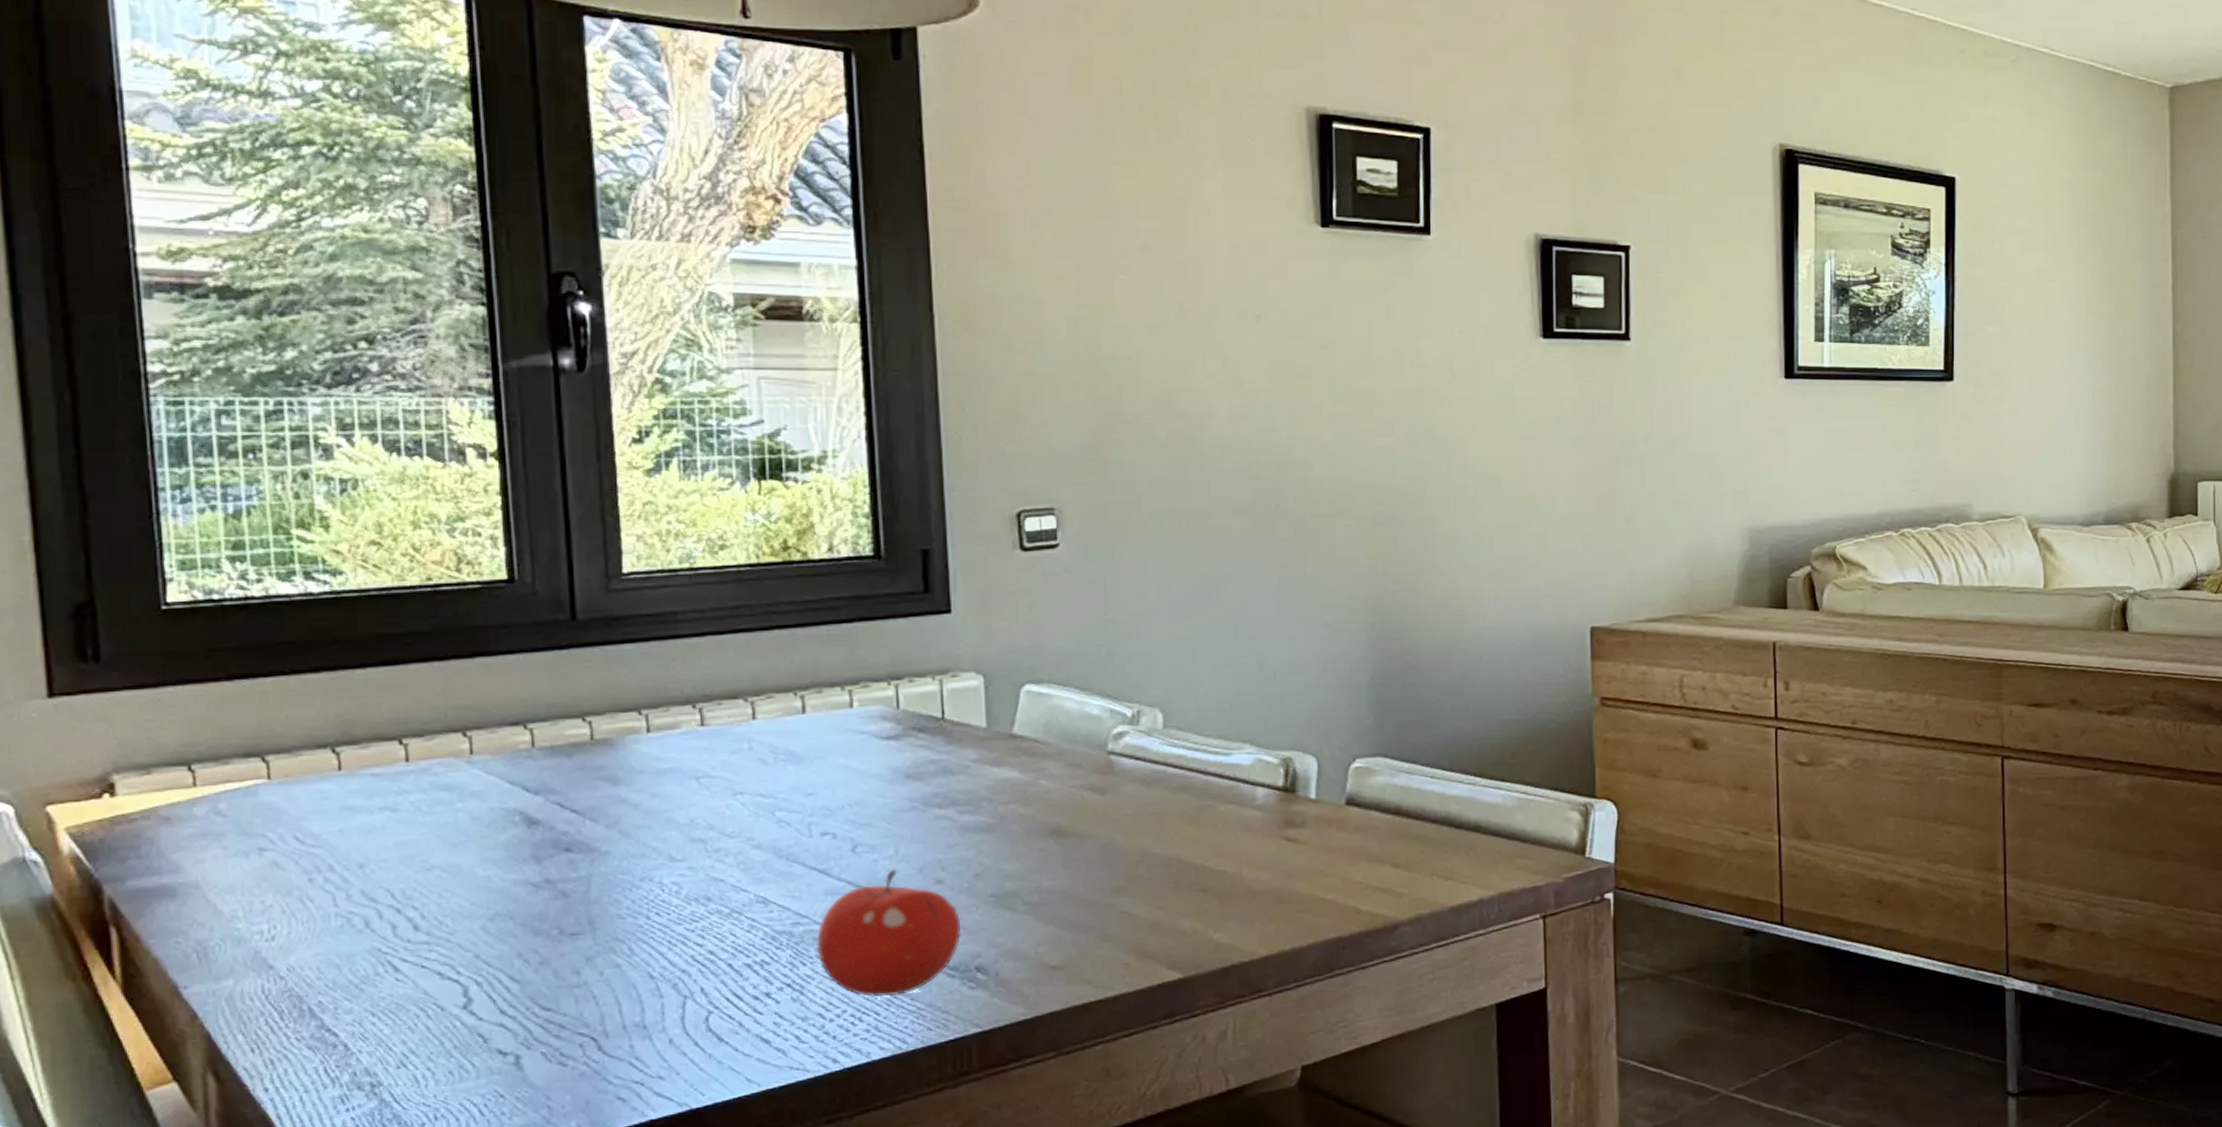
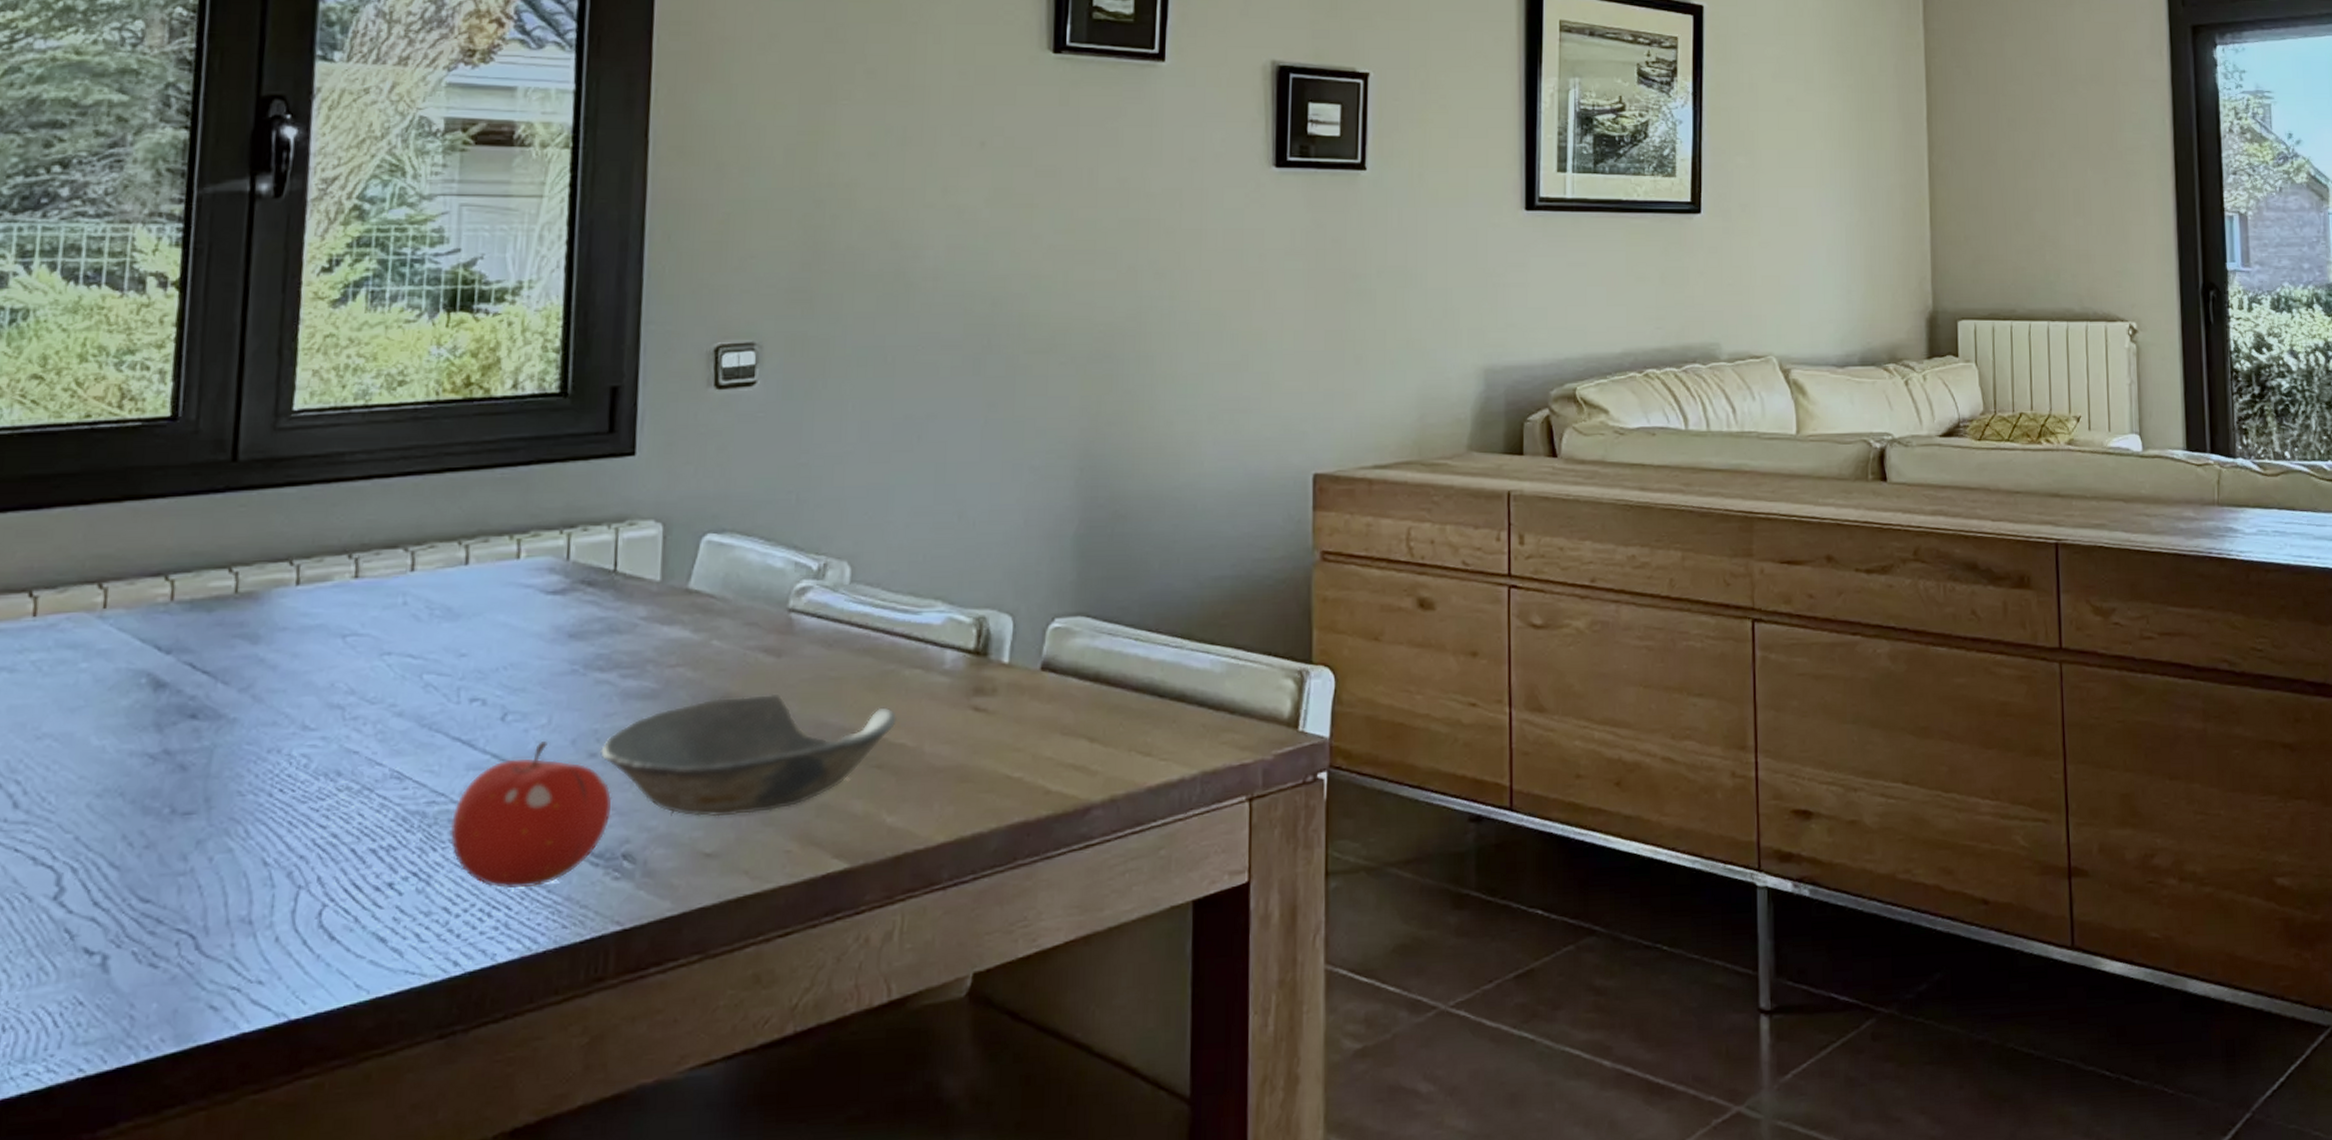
bowl: none [945,827,1216,935] -> present [599,693,897,817]

